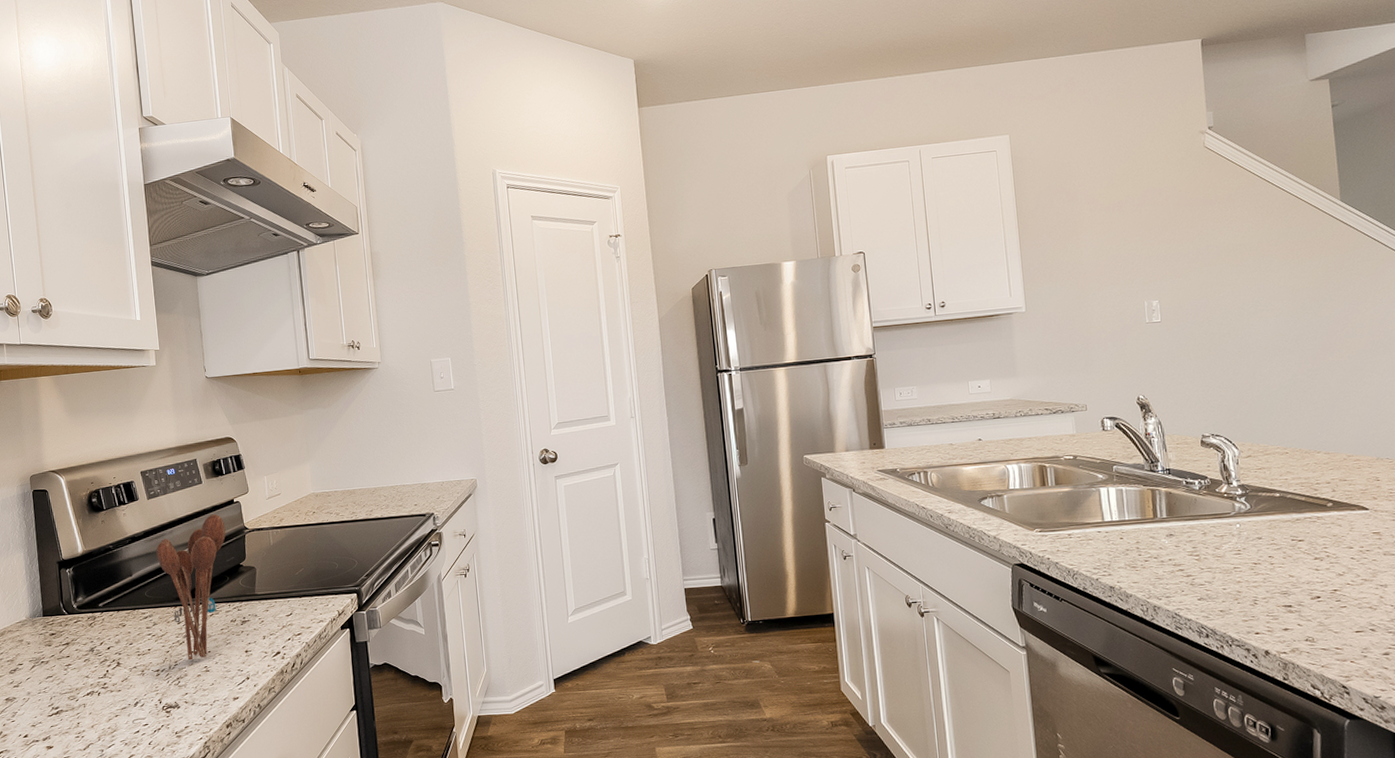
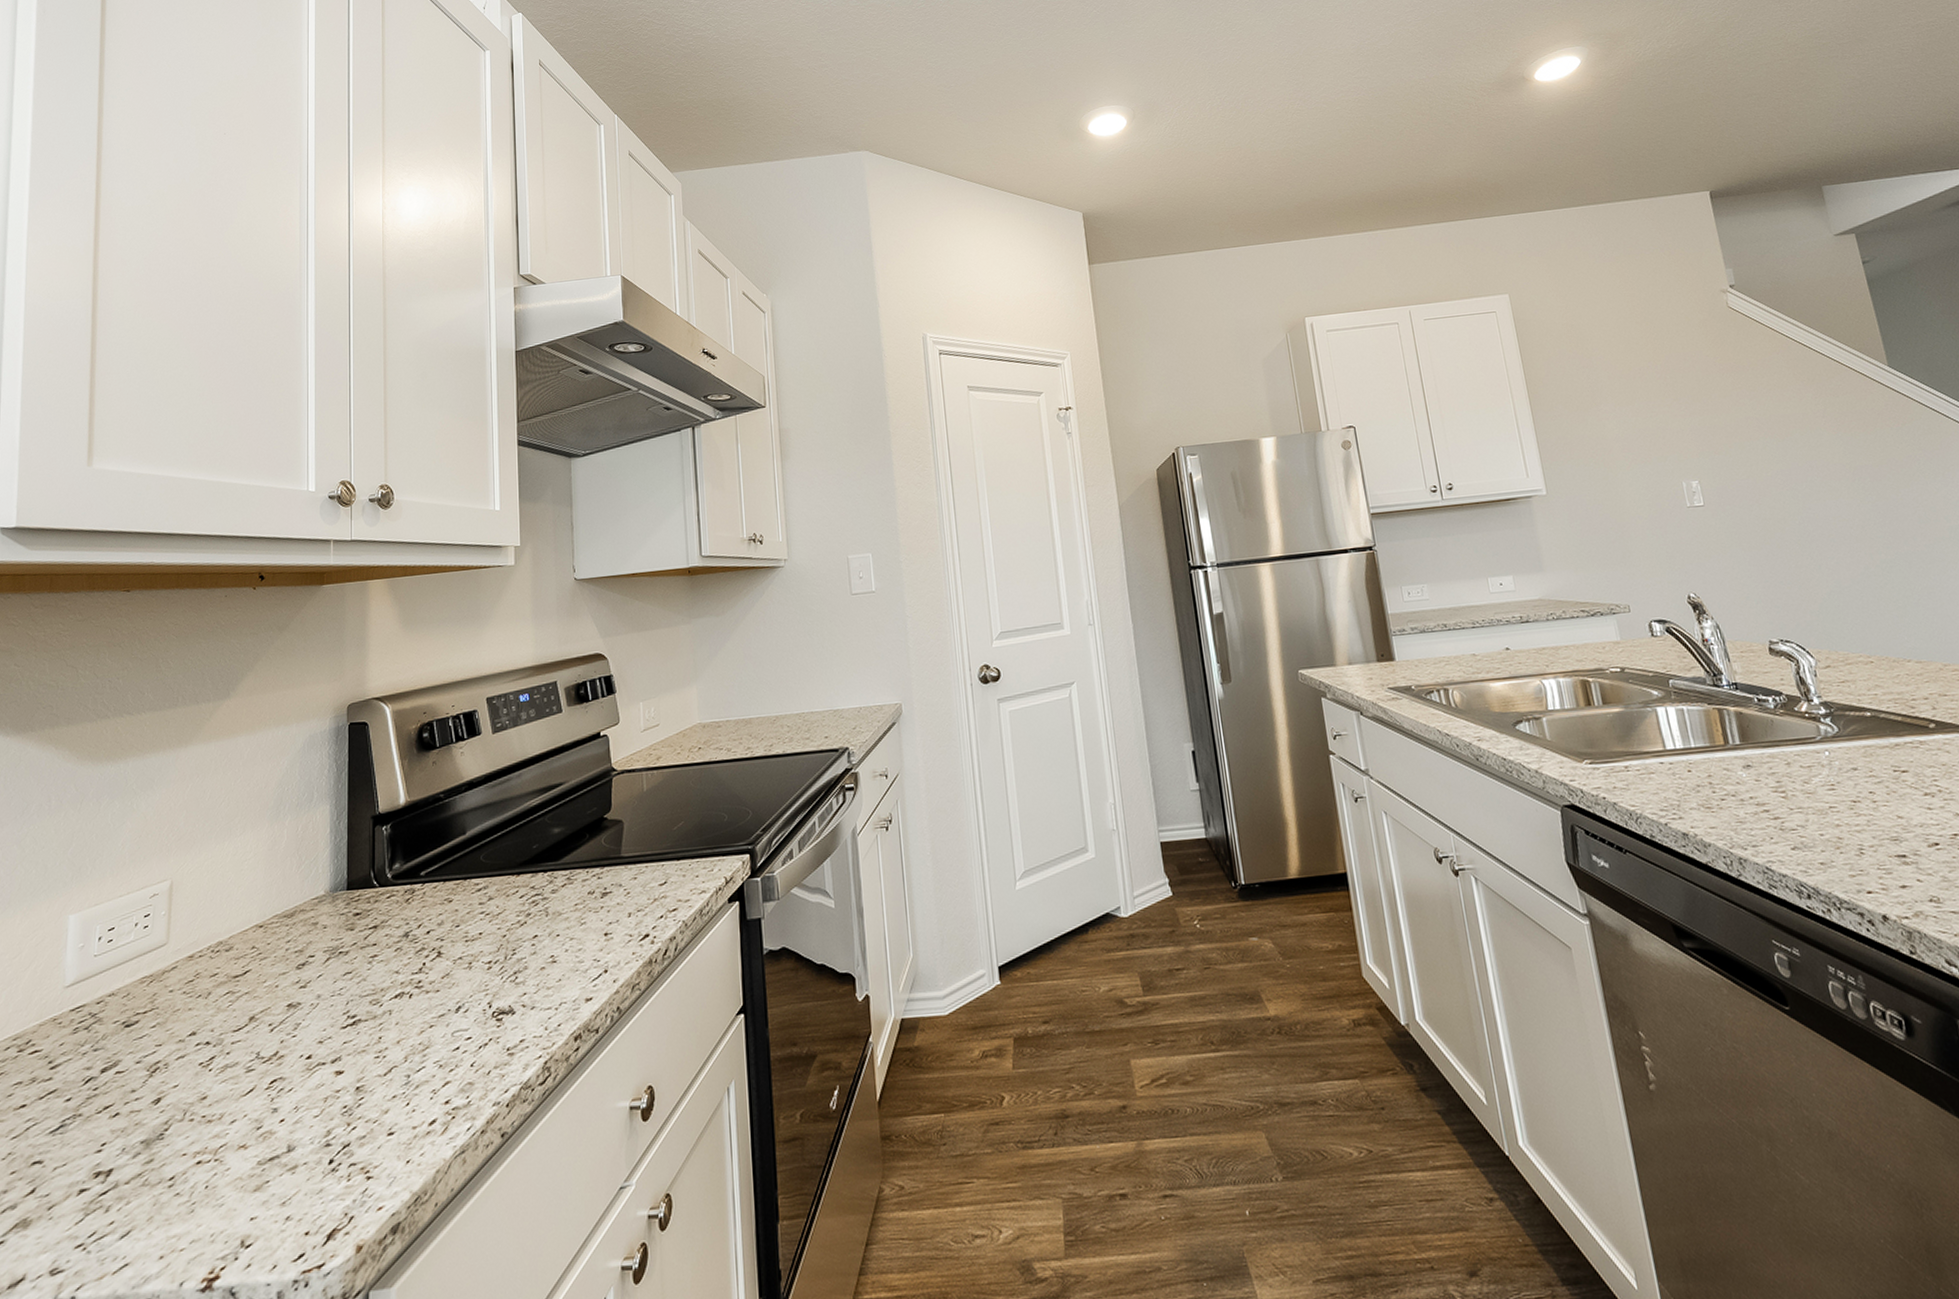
utensil holder: present [156,513,226,661] -> none [498,751,589,948]

